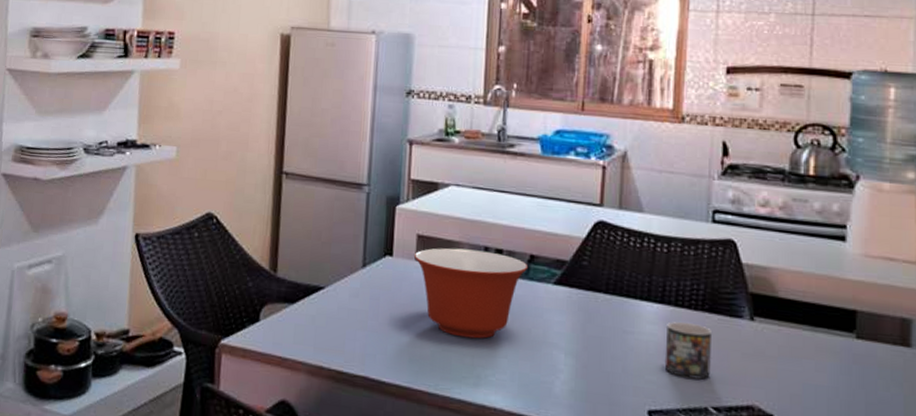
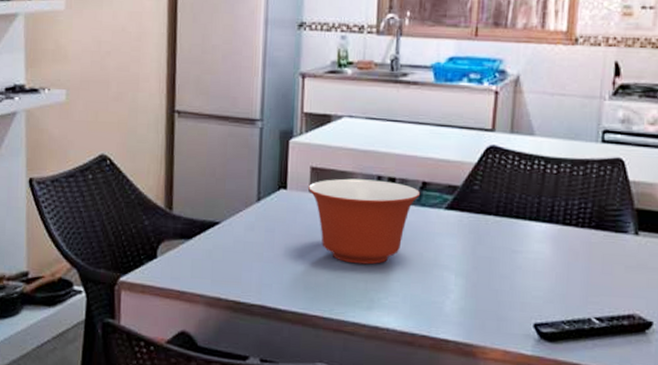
mug: present [664,322,713,380] -> none [551,240,598,293]

